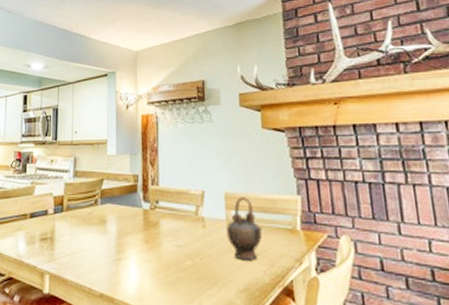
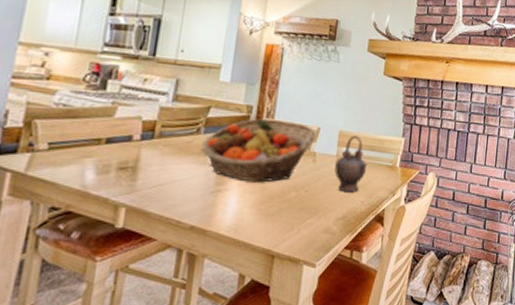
fruit basket: none [100,186,202,251] -> present [201,118,317,183]

